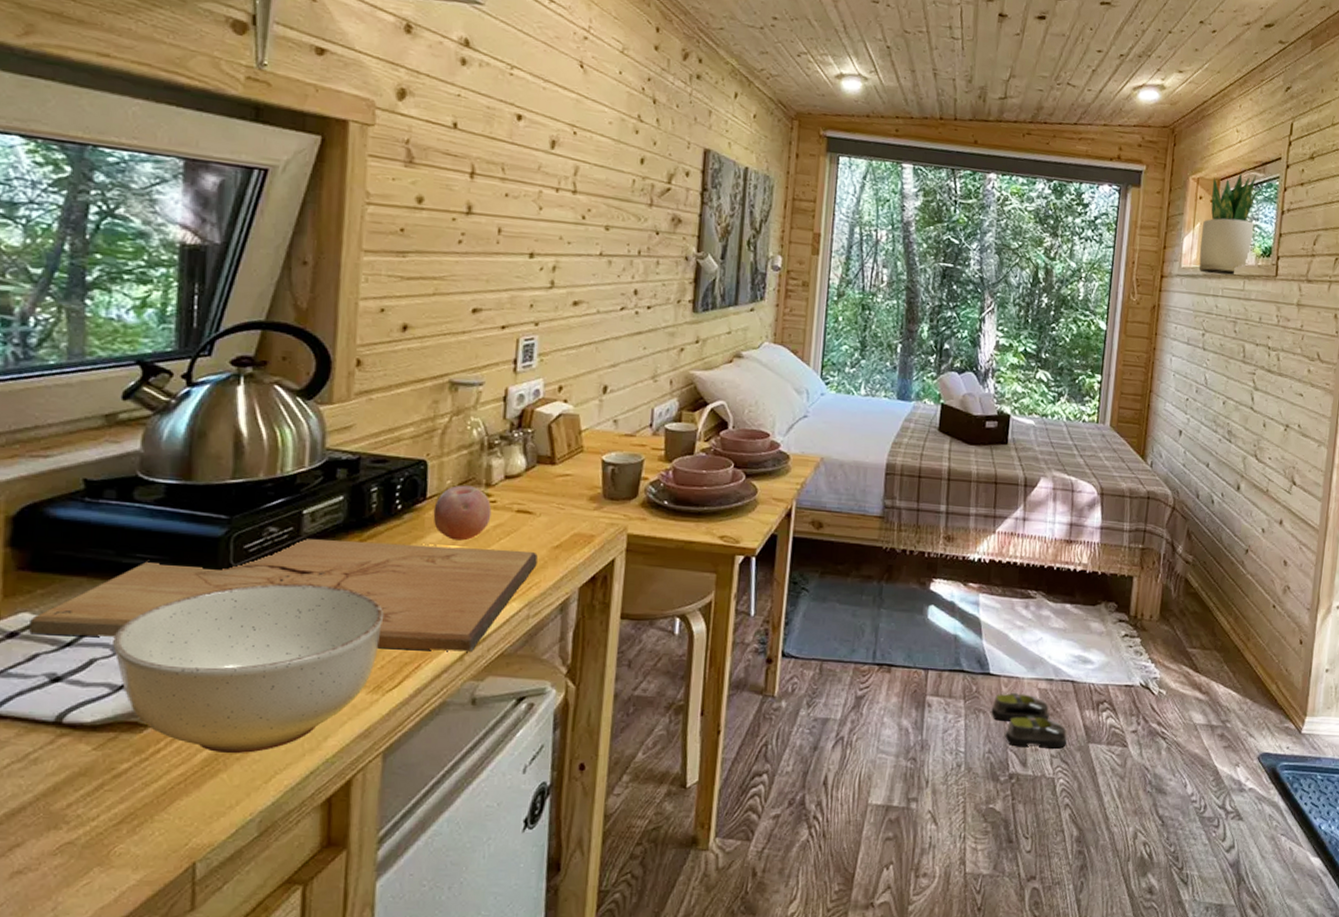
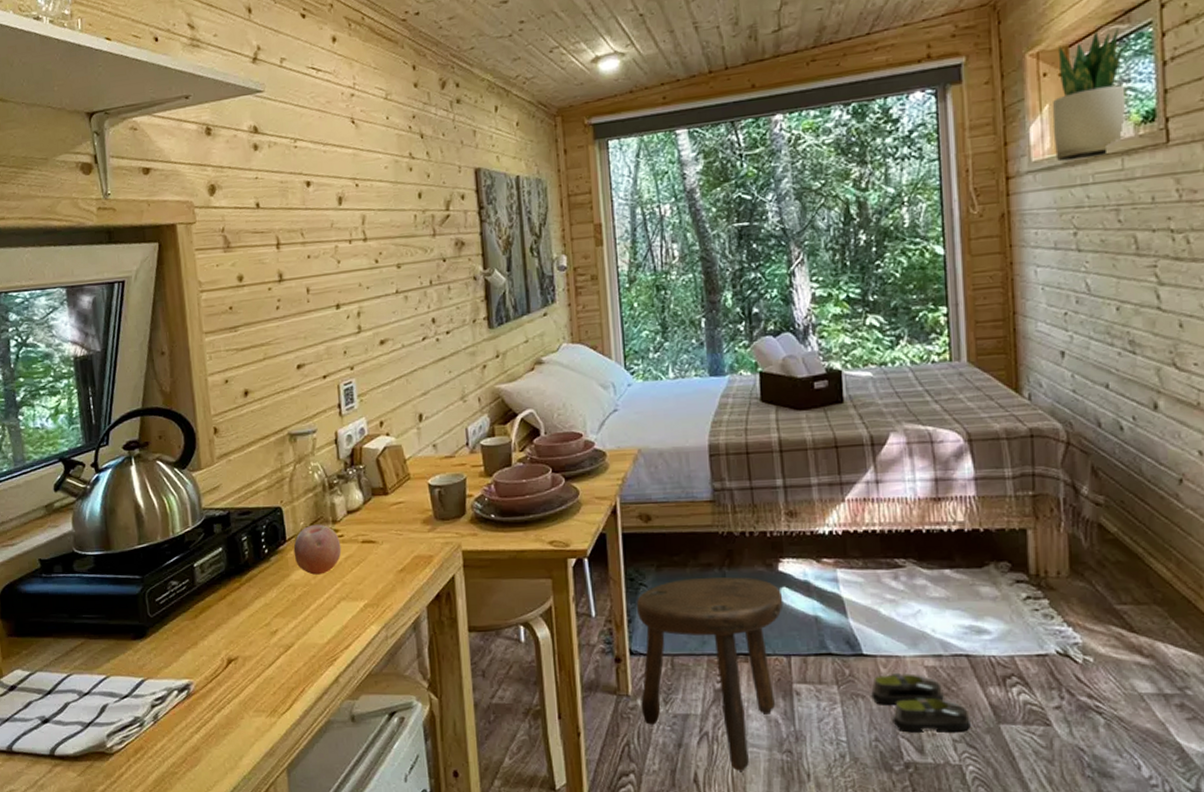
cutting board: present [29,539,538,652] -> none [22,577,387,685]
bowl: present [113,583,385,754] -> none [77,626,270,775]
stool: none [784,588,930,776] -> present [636,576,784,771]

